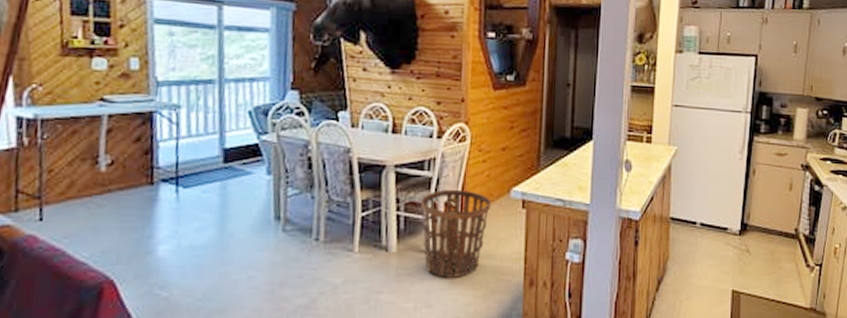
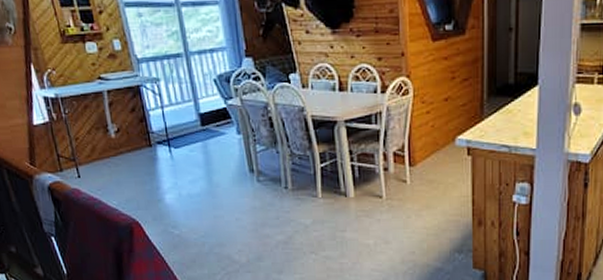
basket: present [420,189,491,278] -> none [371,140,437,219]

